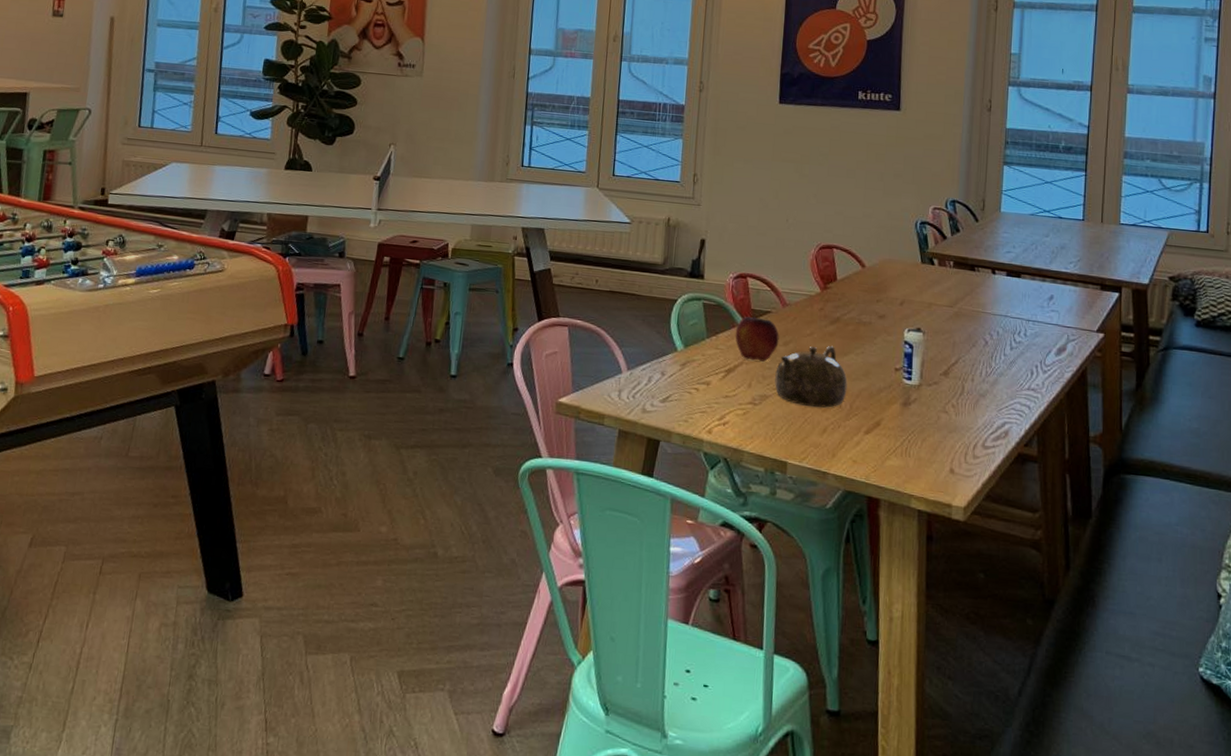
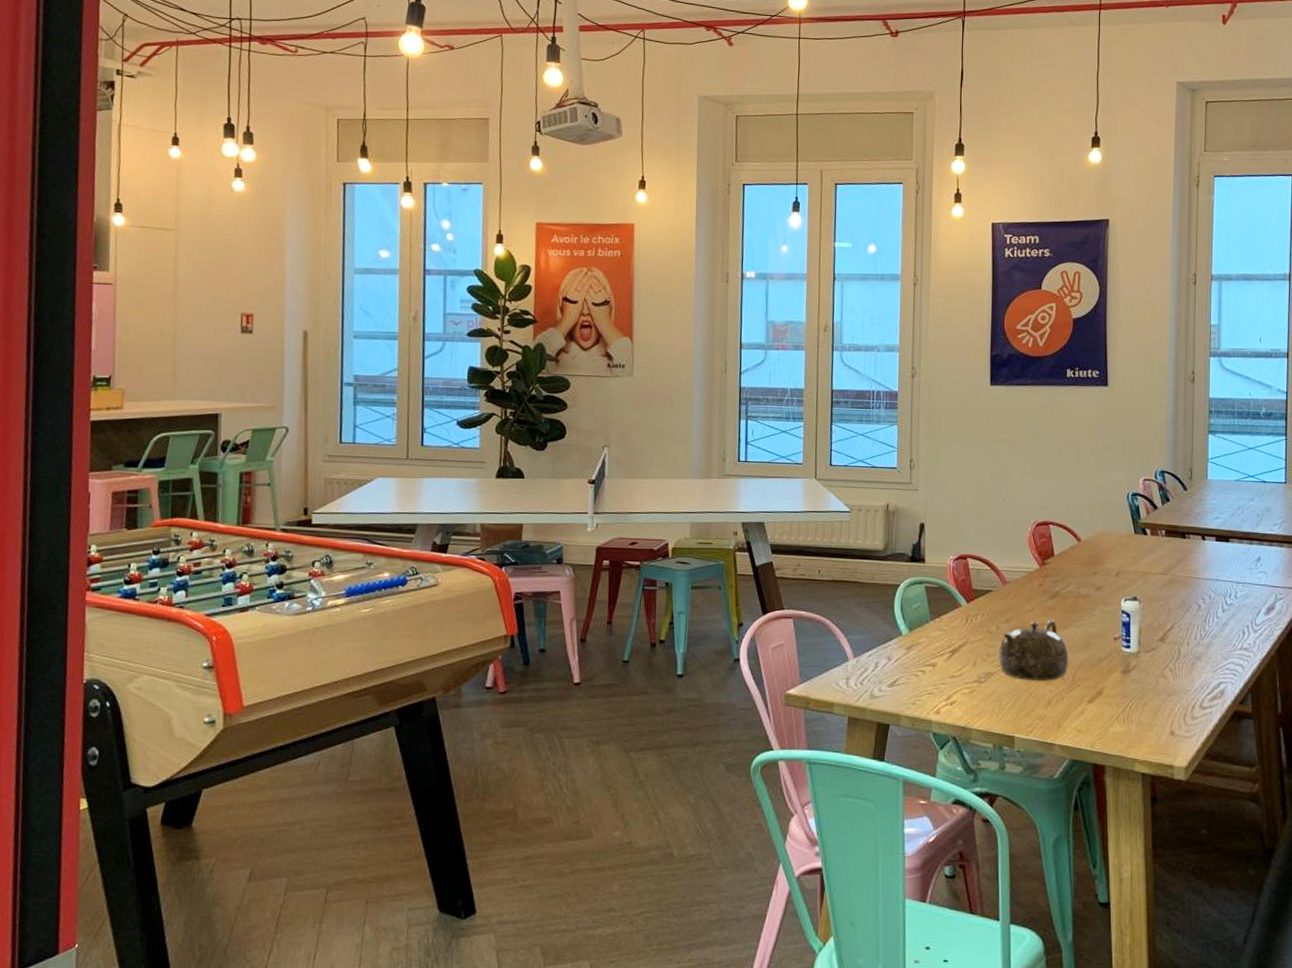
fruit: present [735,314,779,362] -> none [958,594,1001,640]

